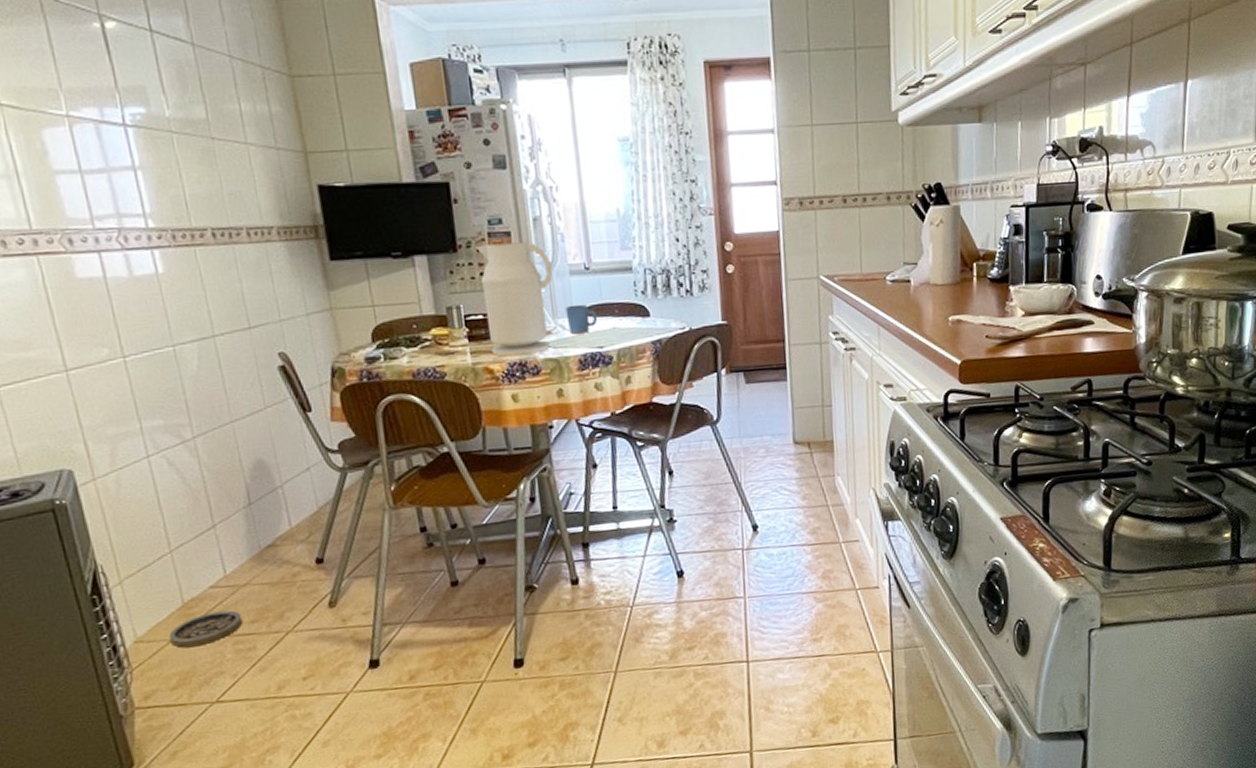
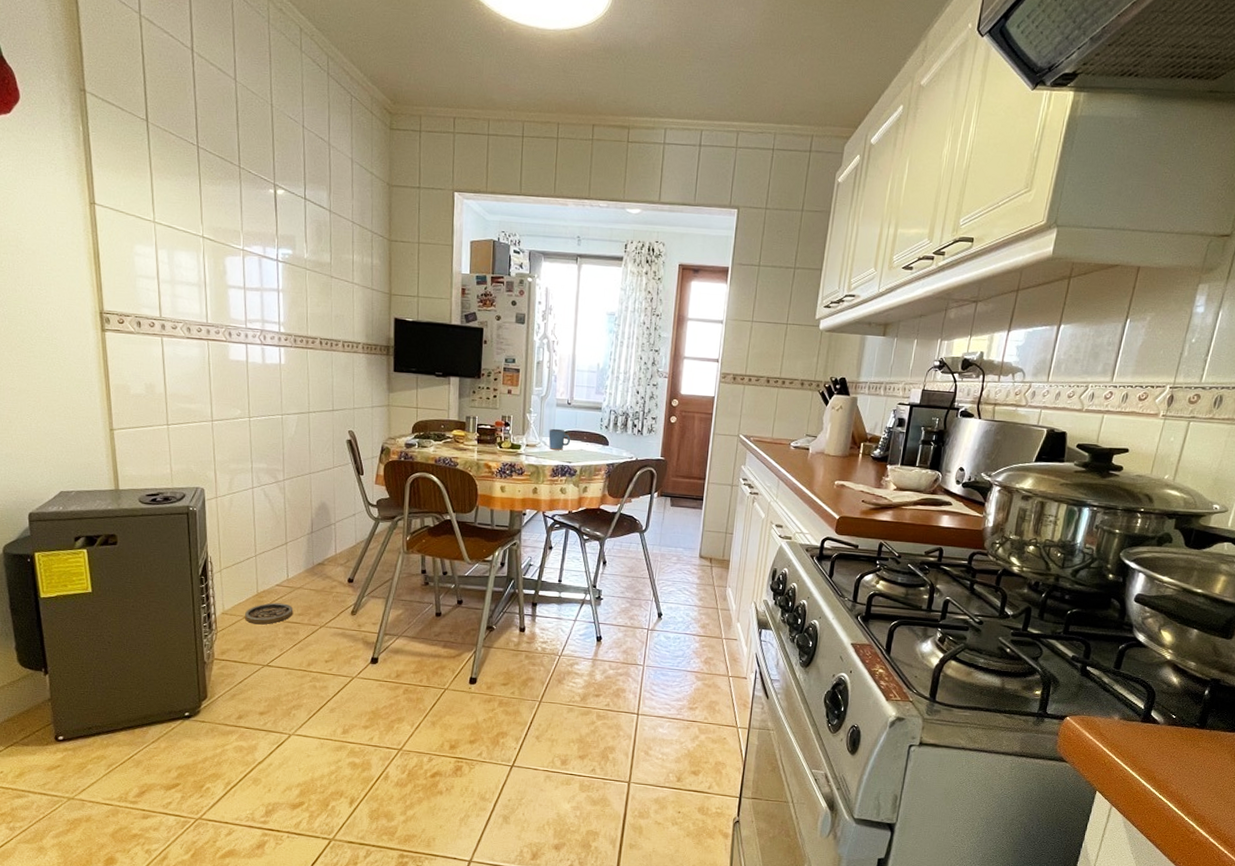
water jug: present [475,242,553,358] -> none [491,375,545,460]

